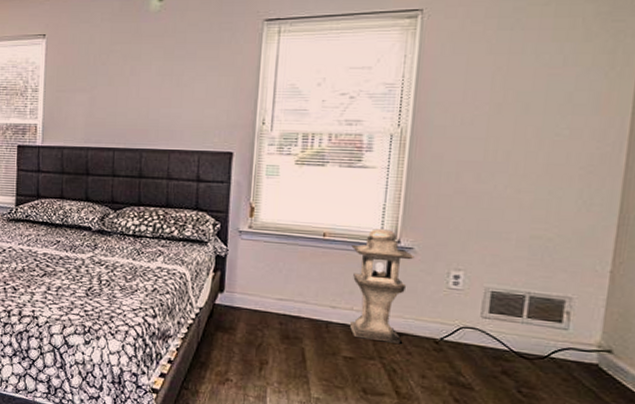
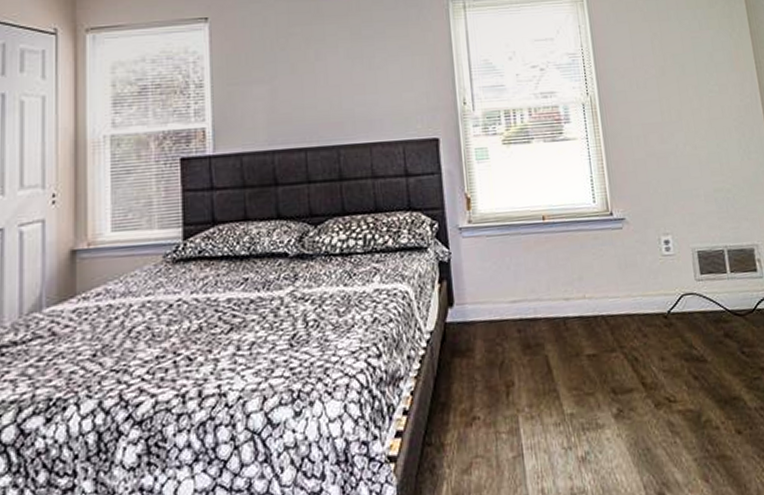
lantern: present [349,229,415,344] -> none [570,202,635,330]

